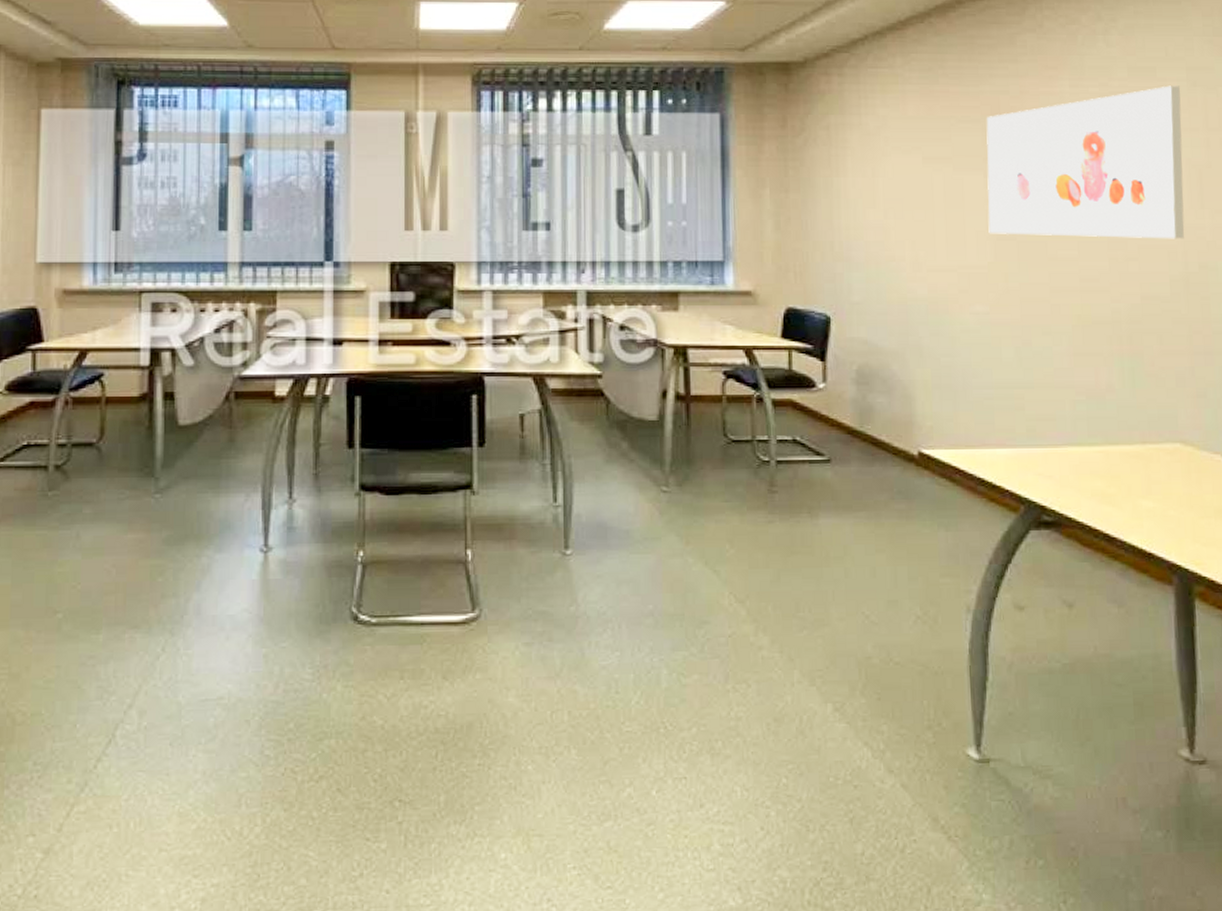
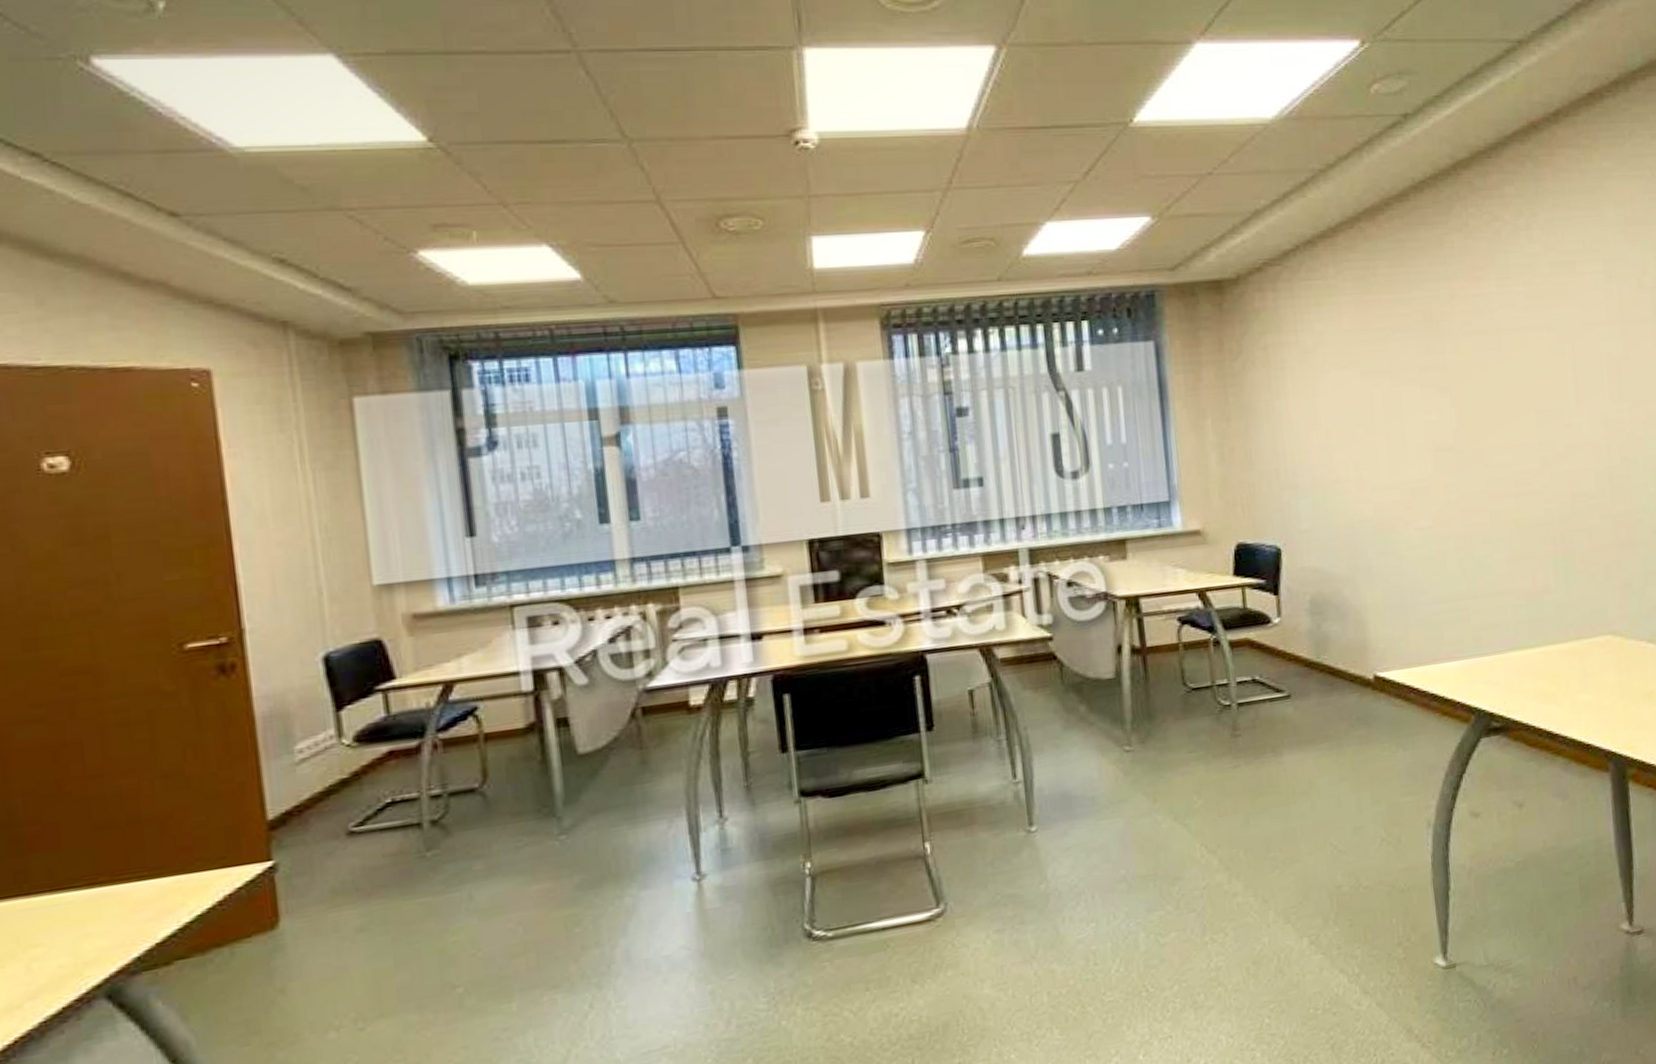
wall art: present [986,85,1185,239] -> none [1419,278,1607,446]

